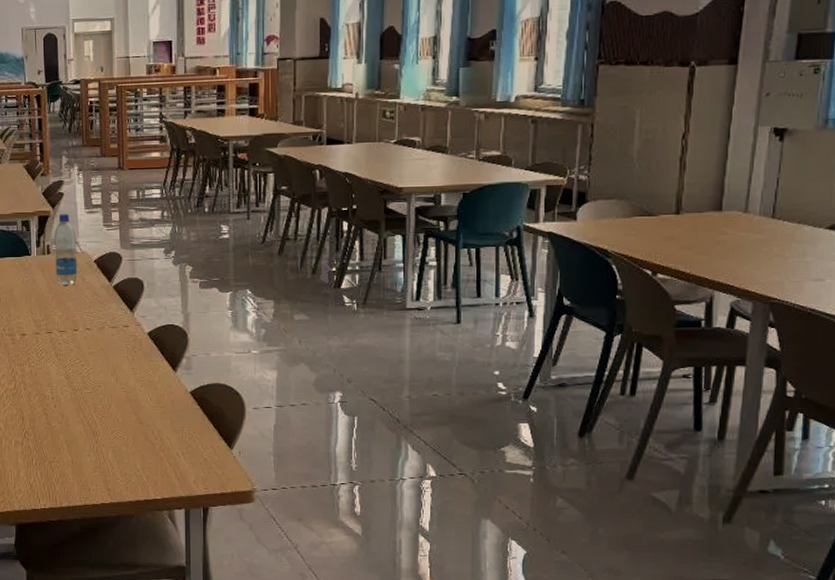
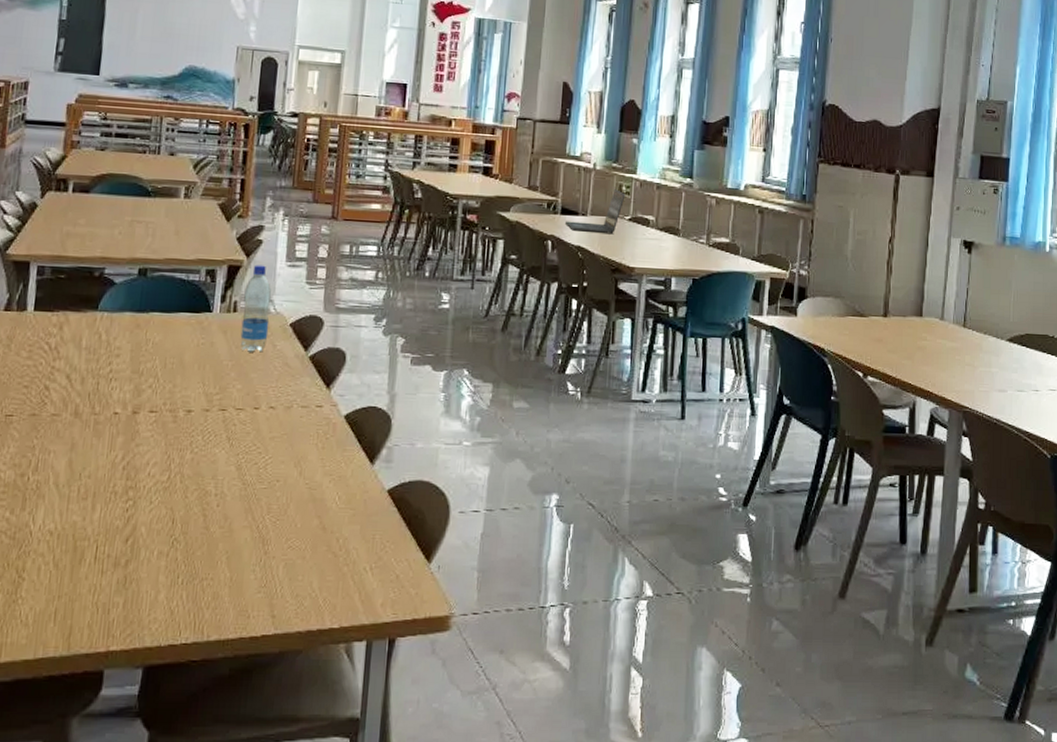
laptop: none [332,115,390,159] -> present [566,189,626,235]

